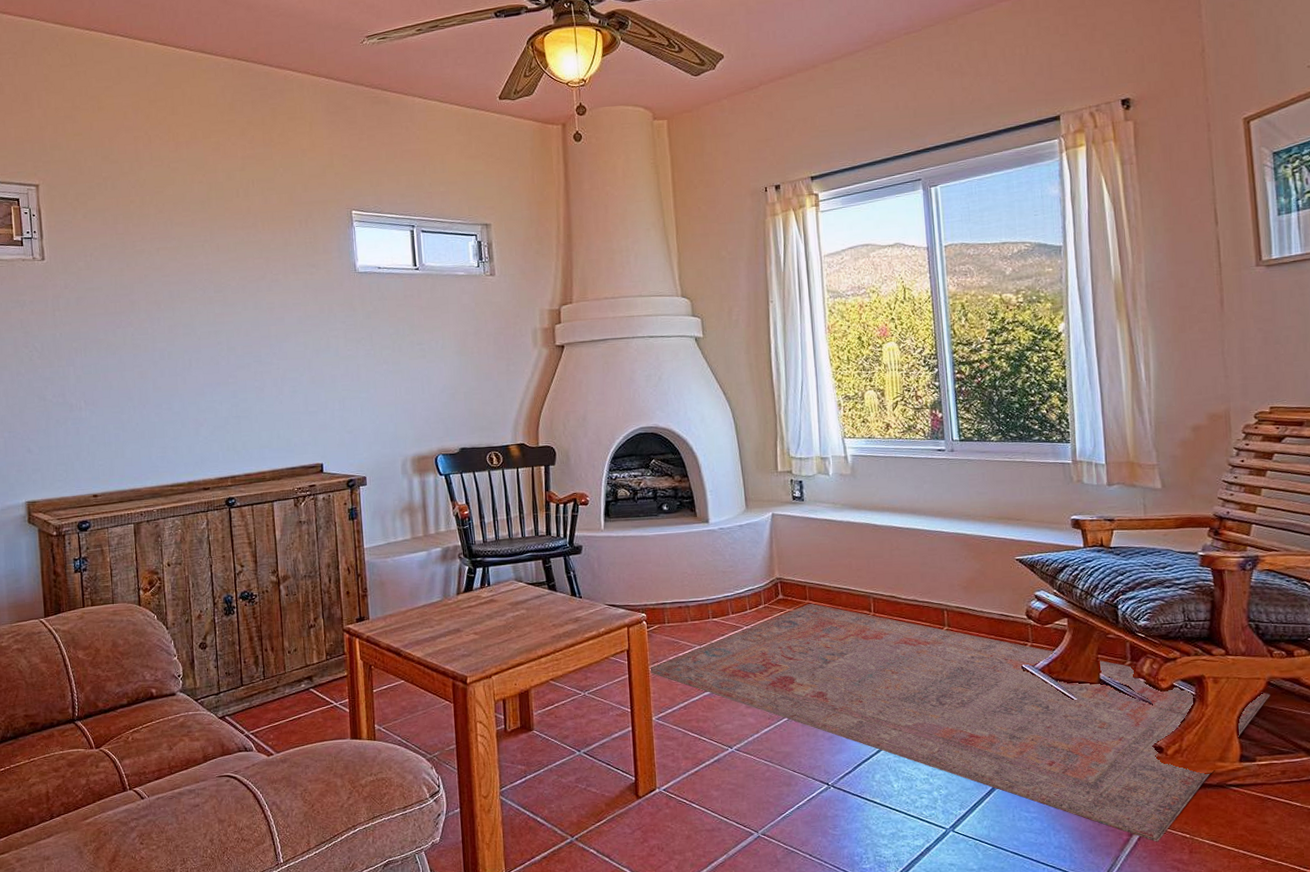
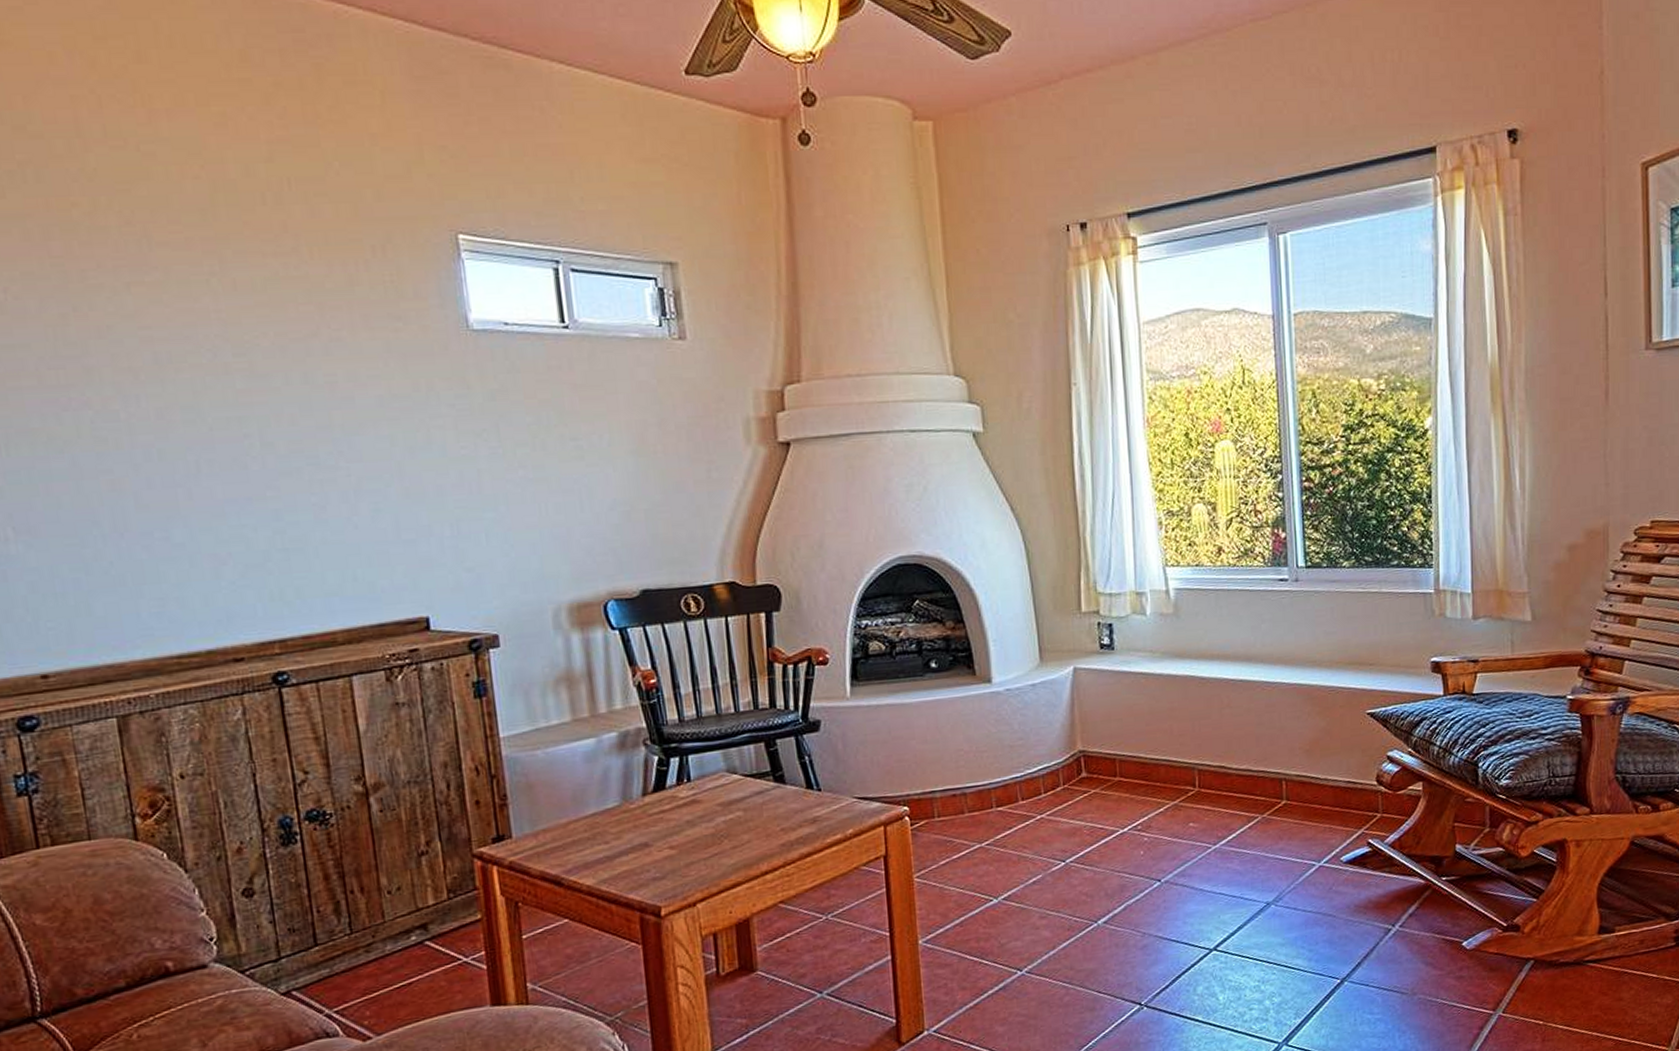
rug: present [650,603,1270,842] -> none [914,780,1633,1033]

